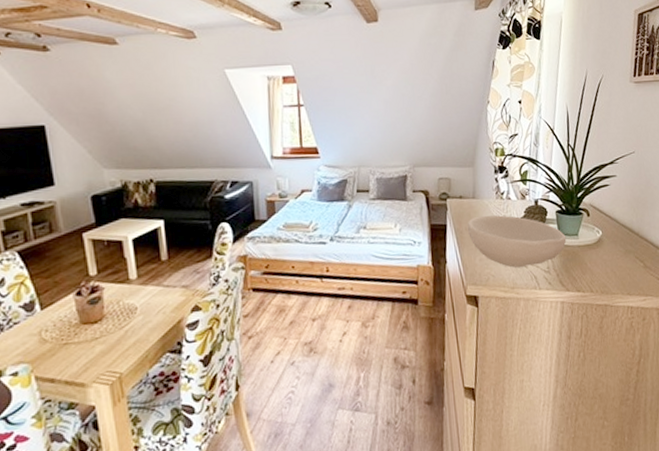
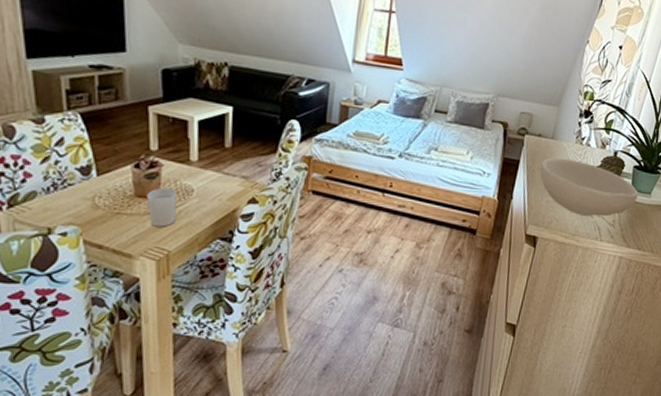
candle holder: none [91,310,123,351] -> present [146,188,177,227]

